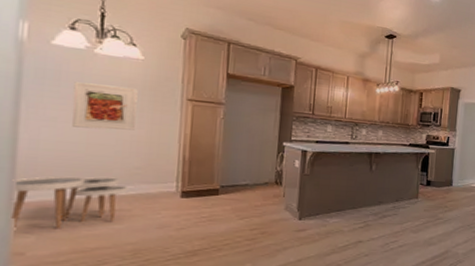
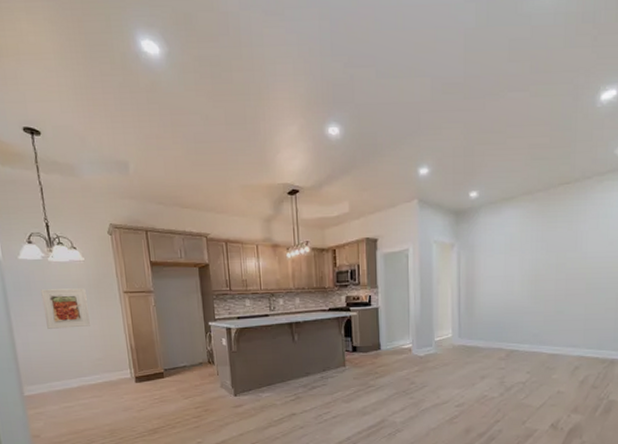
side table: present [11,176,129,228] -> none [19,369,97,415]

